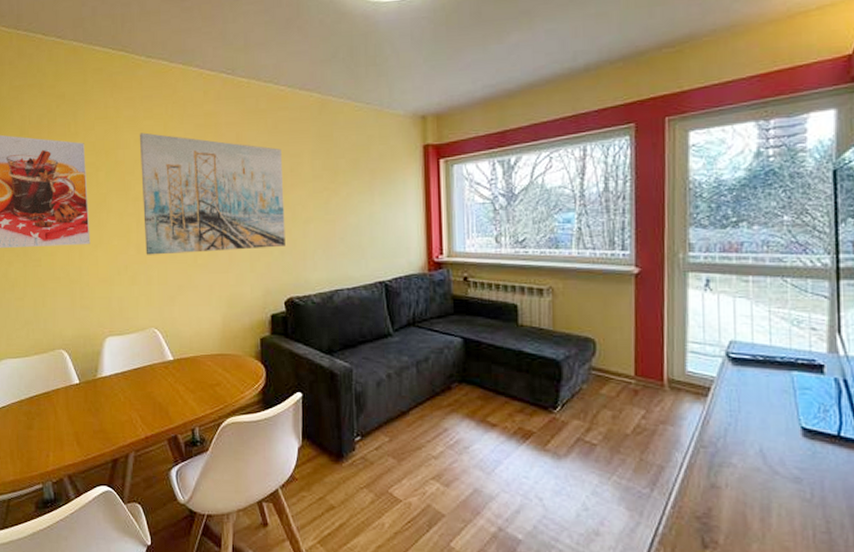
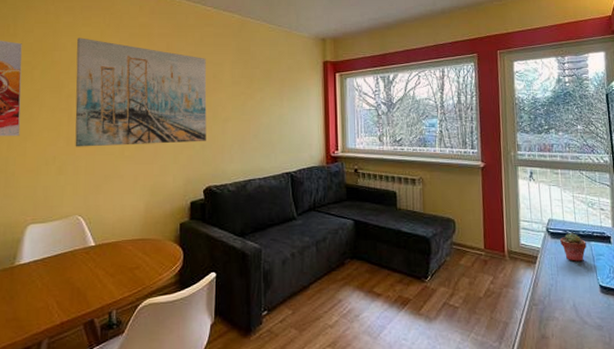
potted succulent: none [746,359,785,396] -> present [560,233,587,261]

